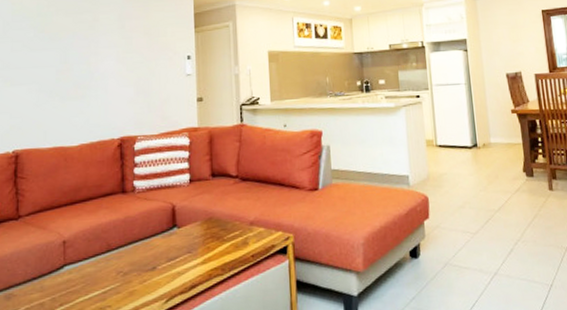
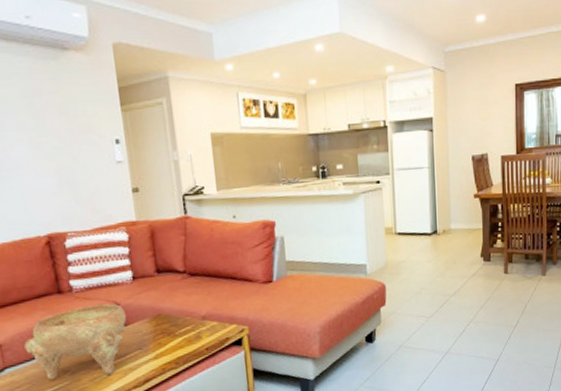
decorative bowl: none [85,204,181,281] -> present [24,303,127,380]

